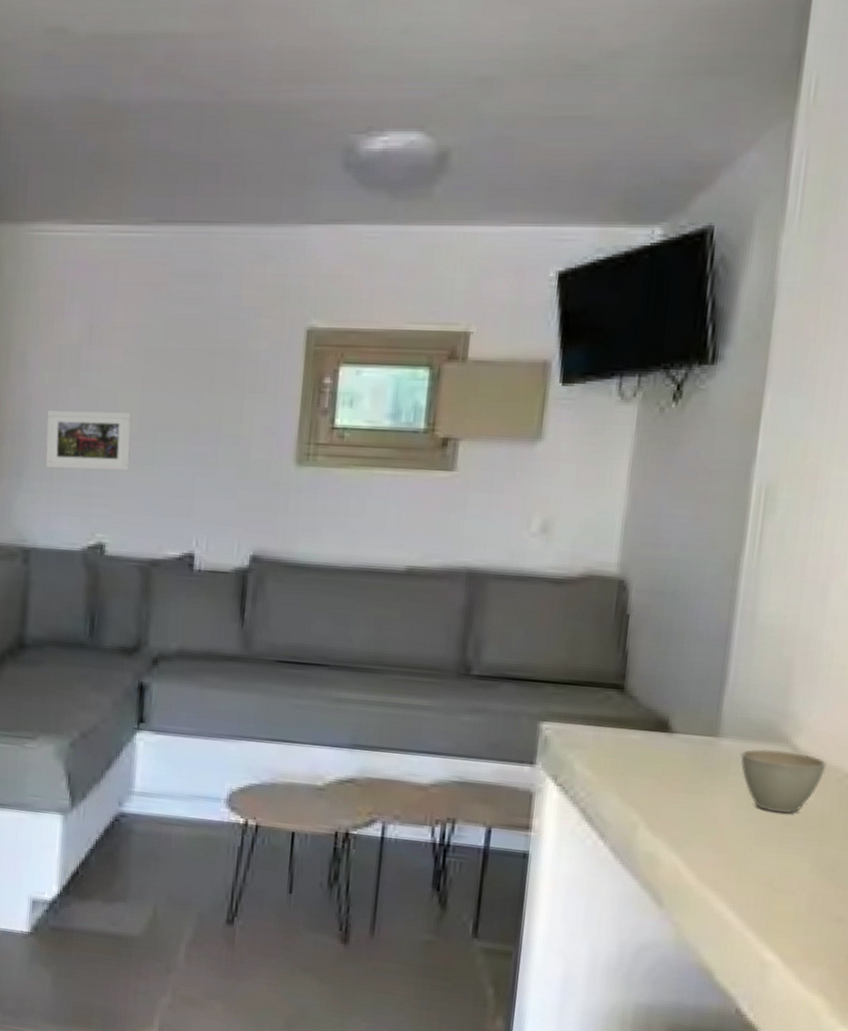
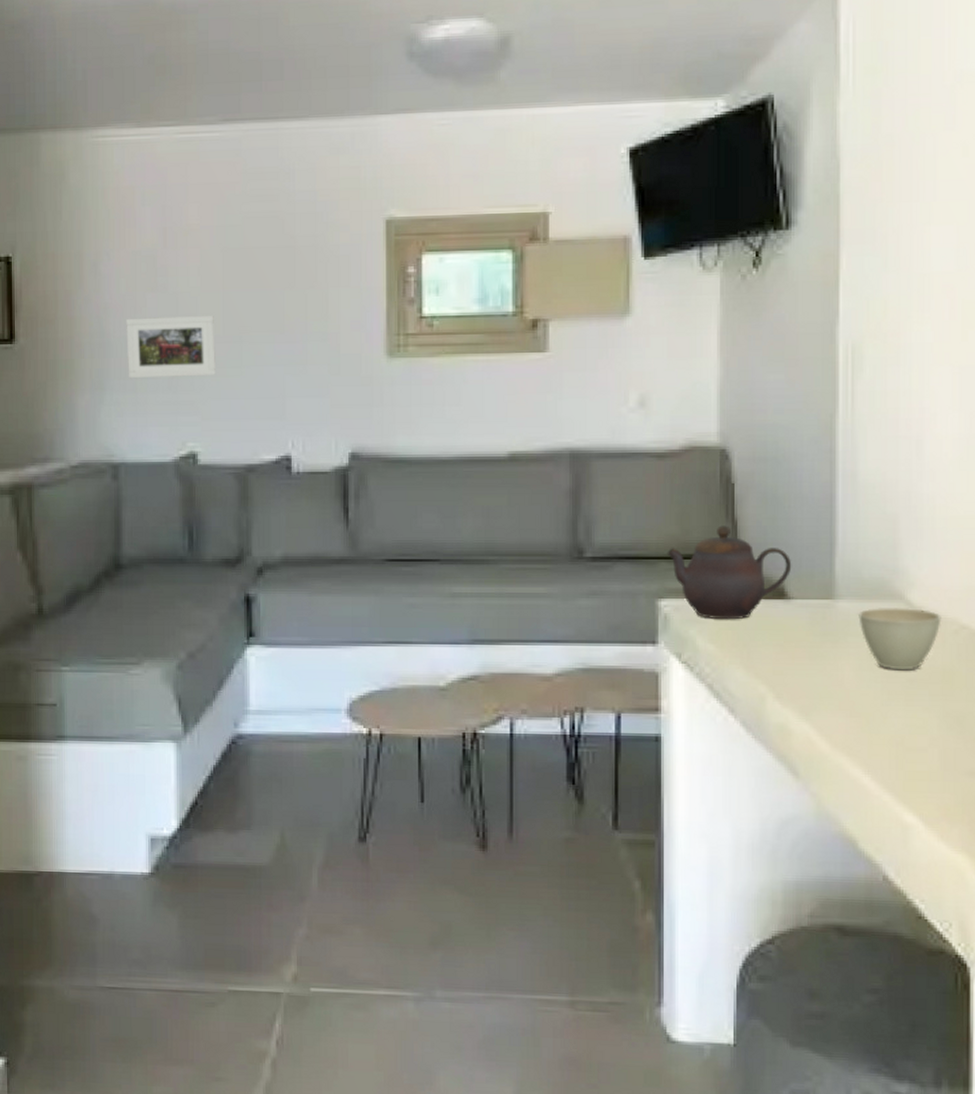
teapot: none [554,655,679,748] -> present [667,525,792,620]

